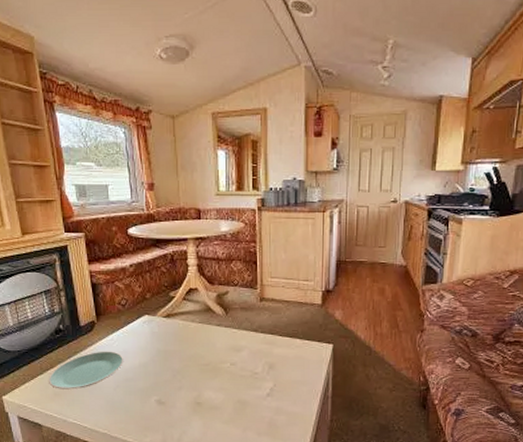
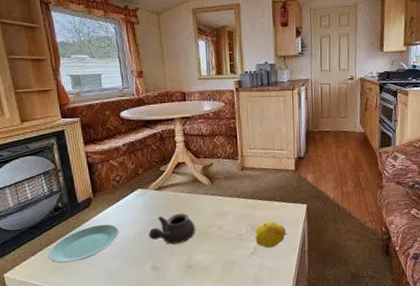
teapot: none [155,345,207,378] -> present [148,213,196,245]
fruit: none [272,360,310,391] -> present [255,221,288,248]

